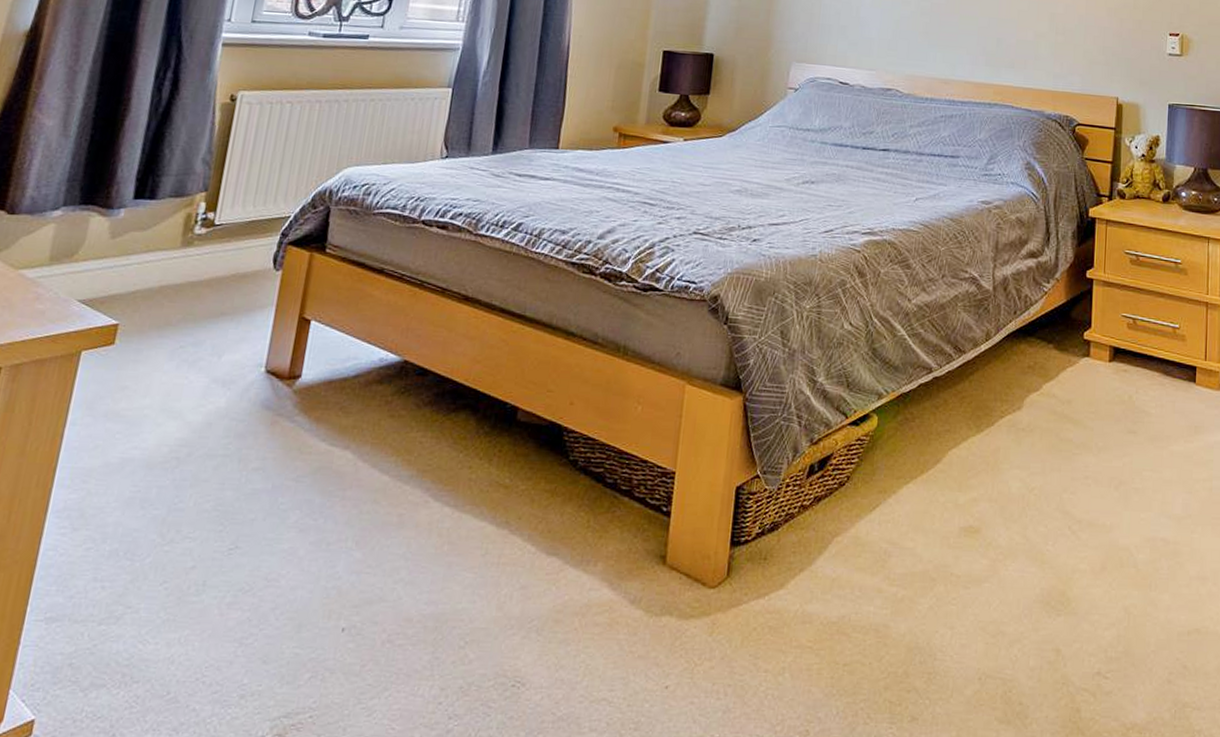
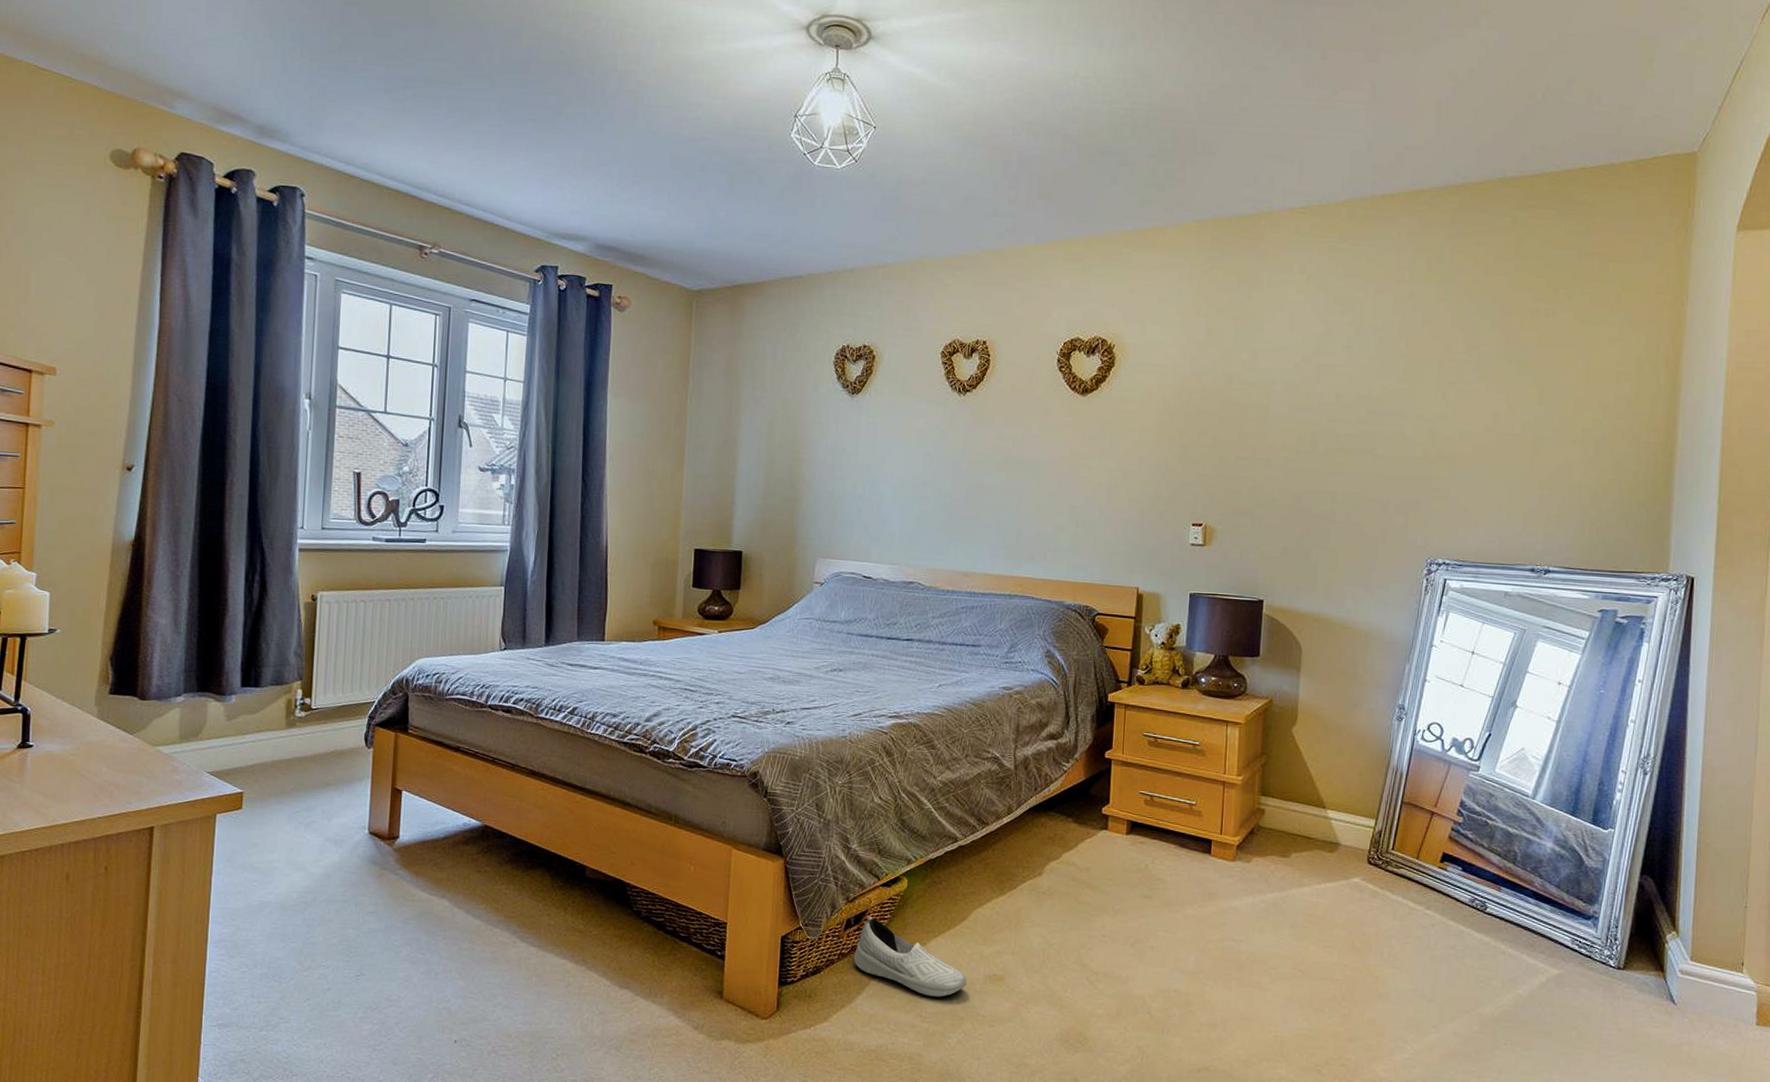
shoe: none [816,461,940,555] -> present [854,917,967,997]

